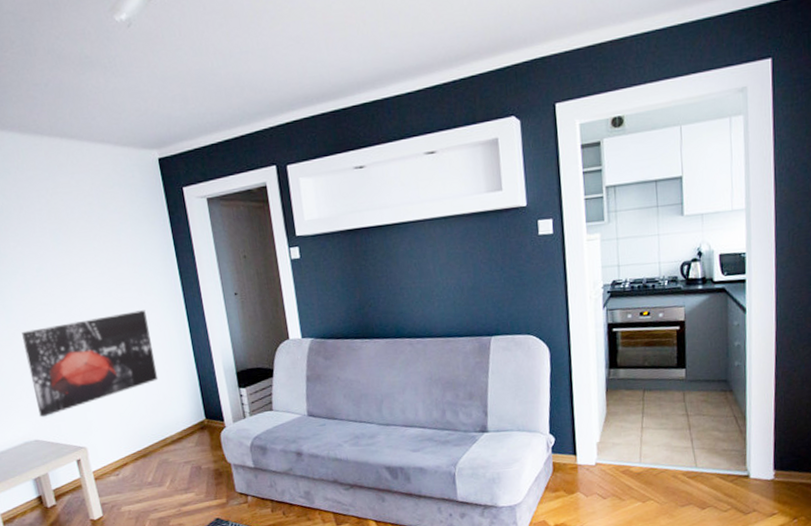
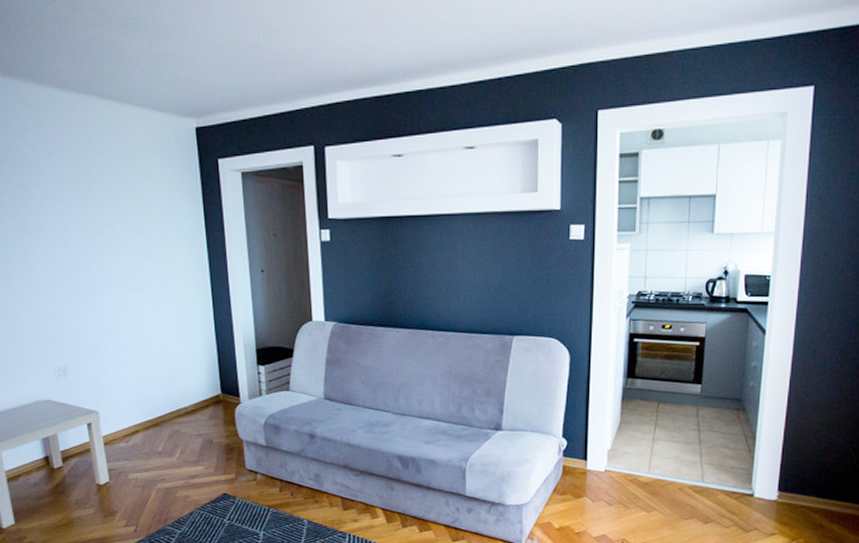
wall art: present [22,310,159,418] -> none [42,279,177,378]

